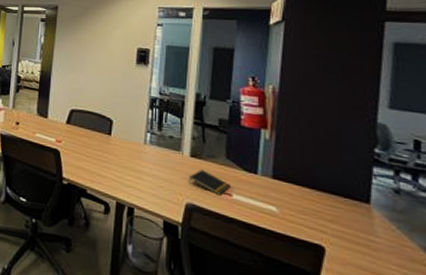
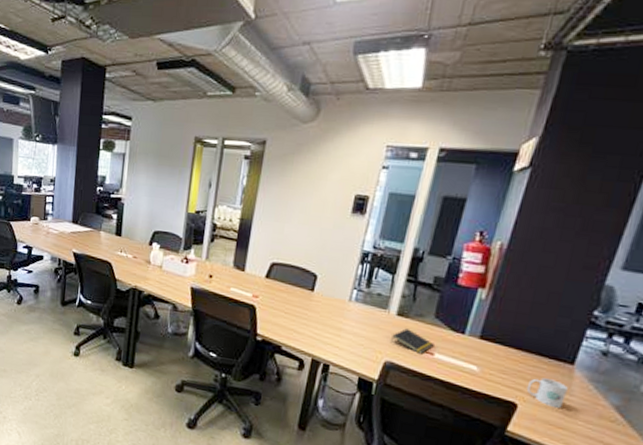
mug: none [329,218,371,252] -> present [526,378,568,409]

